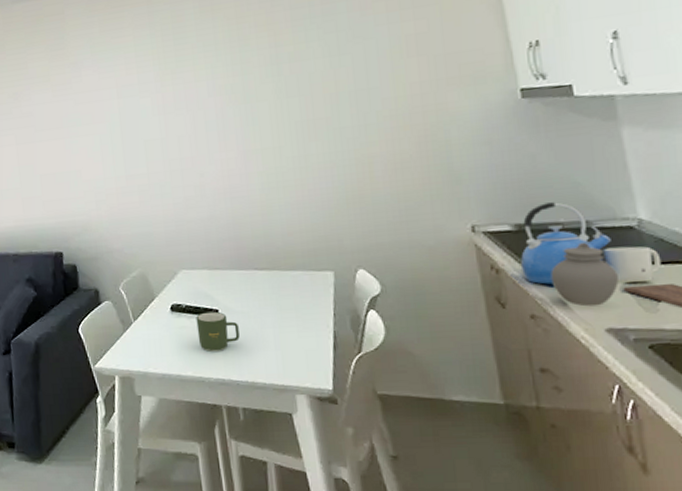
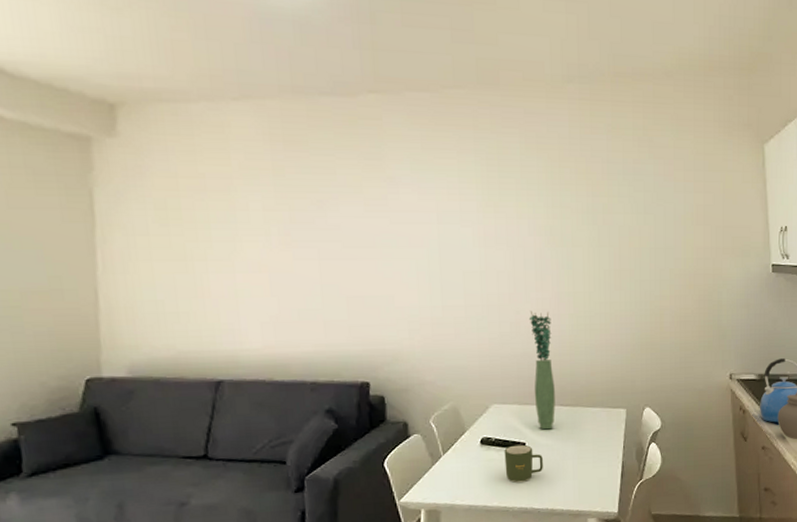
vase: none [213,171,250,296] -> present [528,310,555,430]

